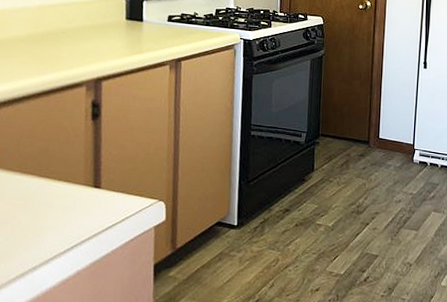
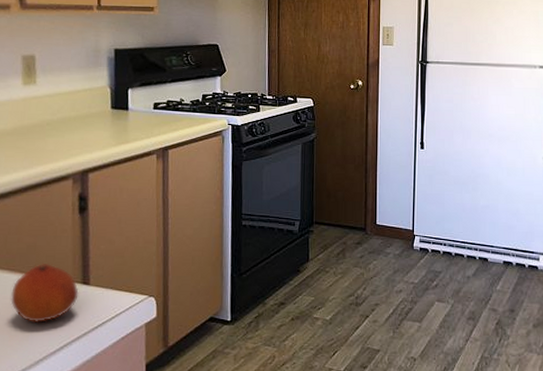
fruit: none [22,166,90,223] -> present [10,262,79,322]

